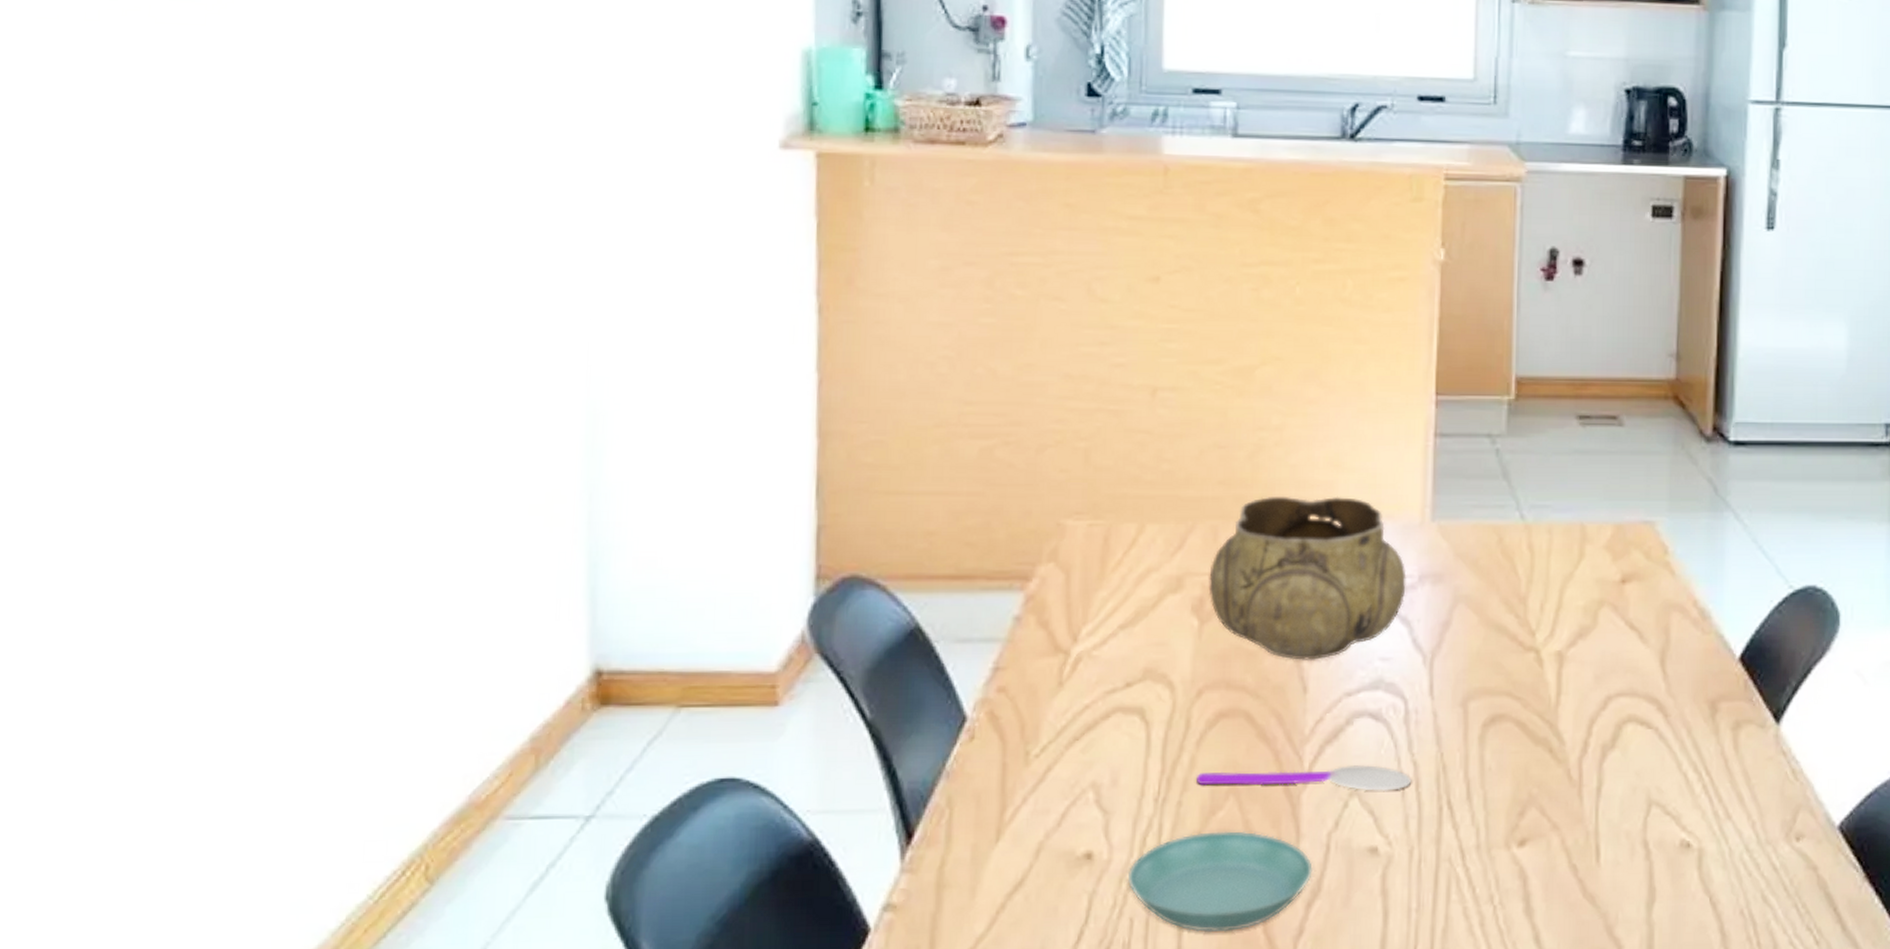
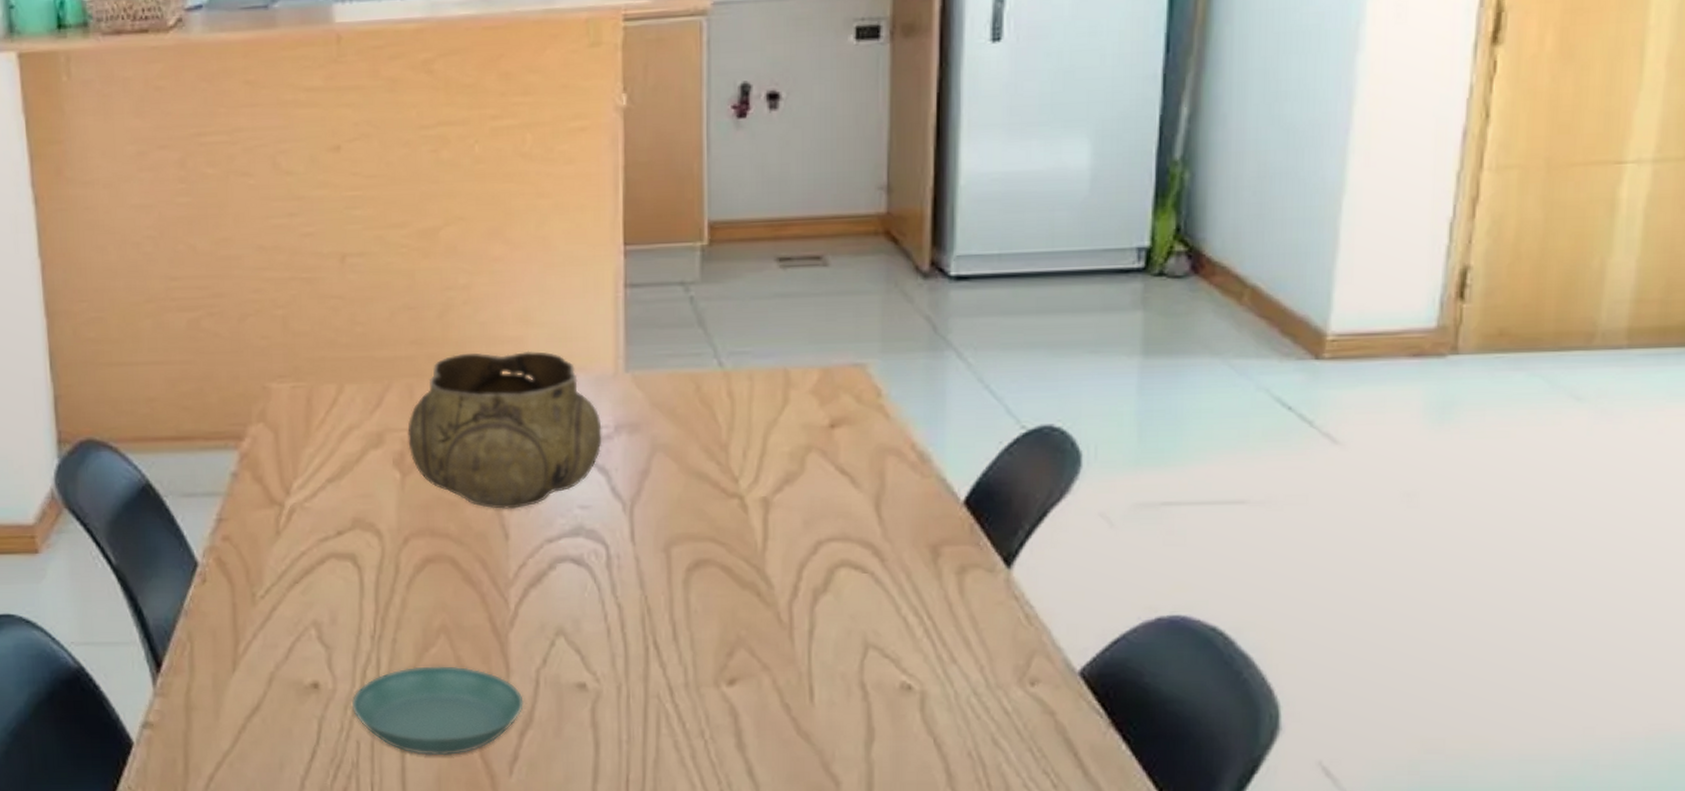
spoon: present [1197,765,1412,791] -> none [409,607,617,631]

